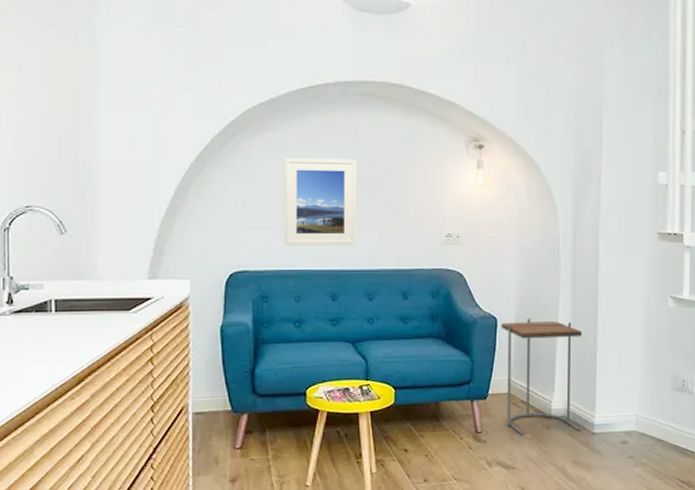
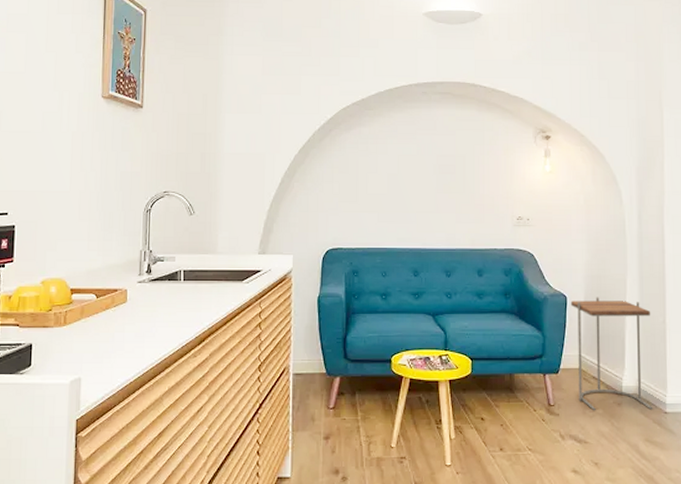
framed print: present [284,158,357,246] -> none [372,149,436,227]

